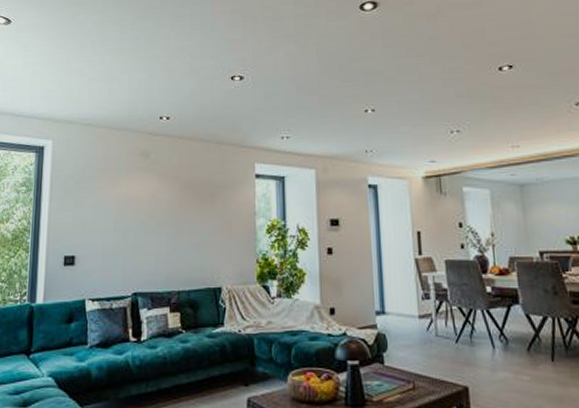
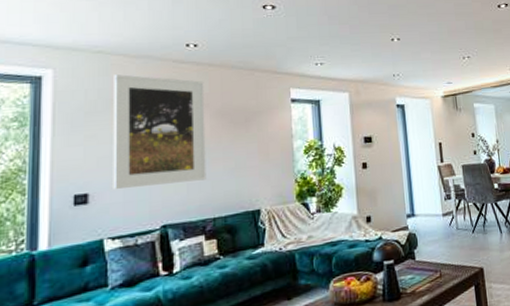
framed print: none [94,146,174,254] -> present [113,74,206,189]

